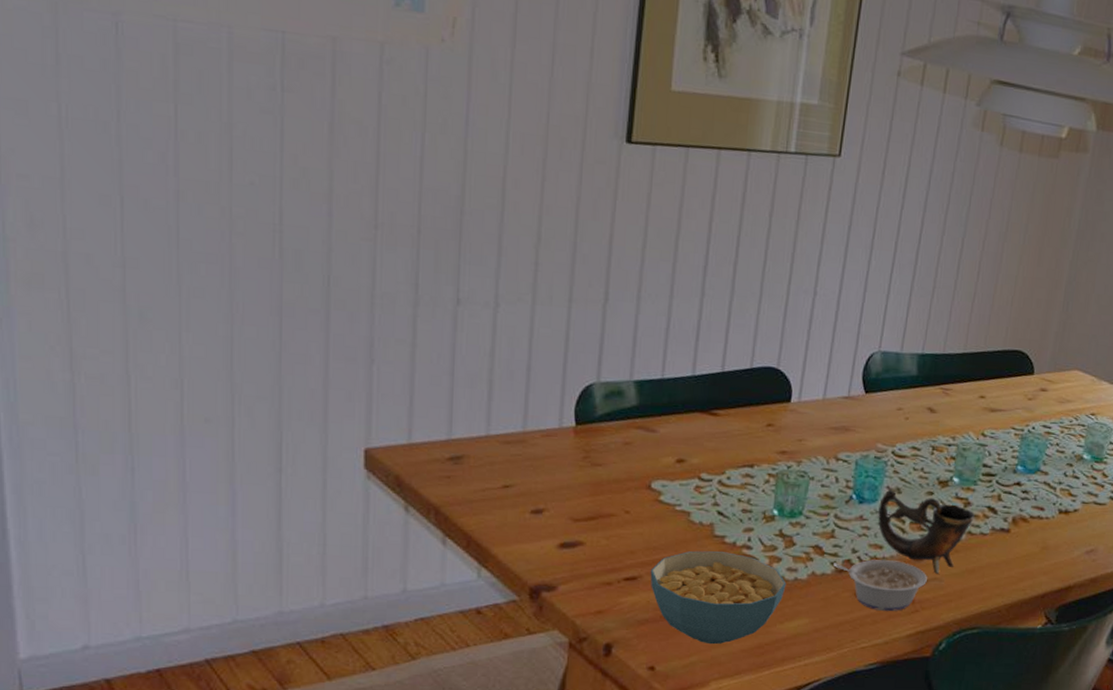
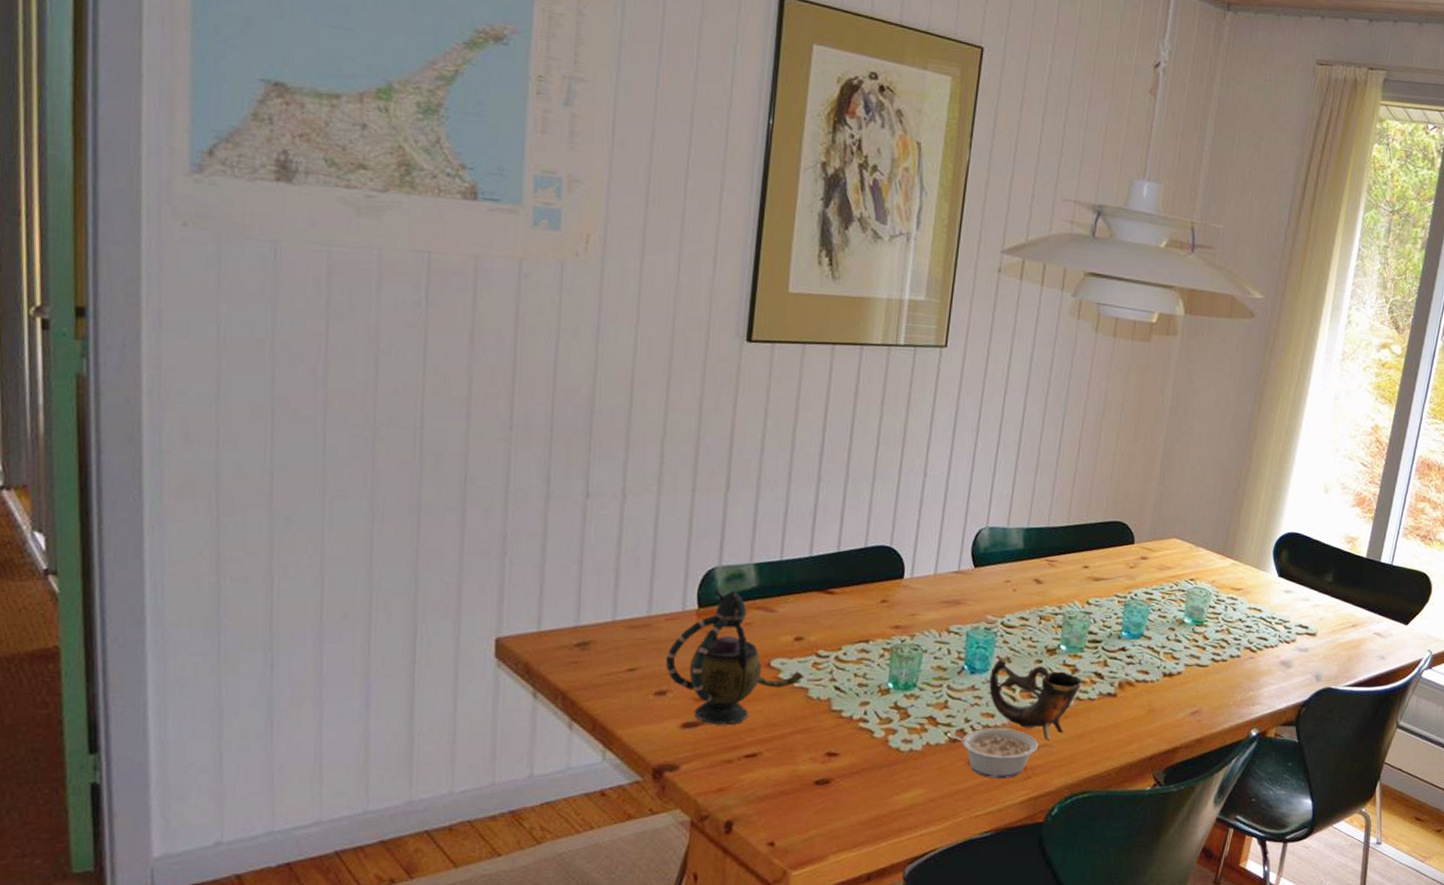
teapot: none [542,407,686,547] -> present [666,590,805,726]
cereal bowl: present [650,551,787,645] -> none [769,726,902,818]

